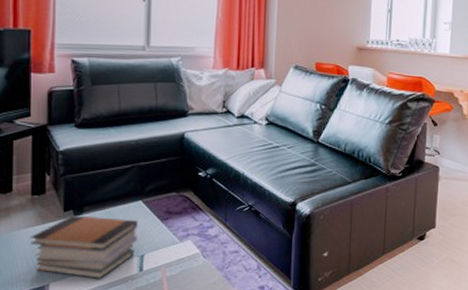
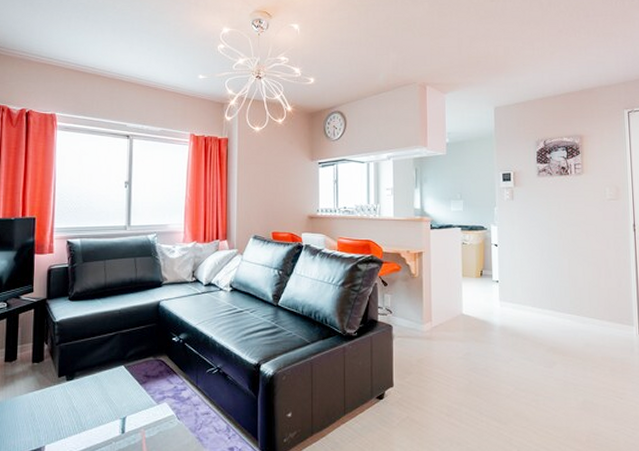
book stack: present [30,215,138,279] -> none [30,380,120,441]

